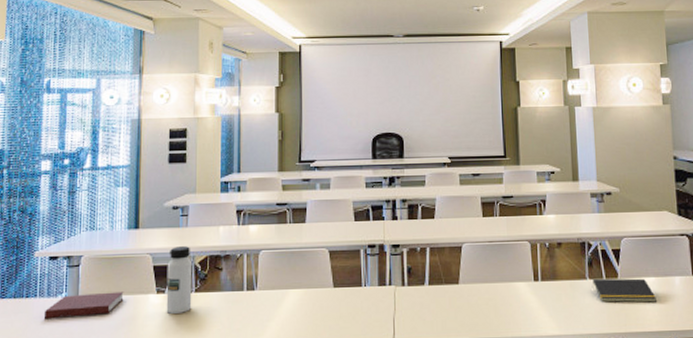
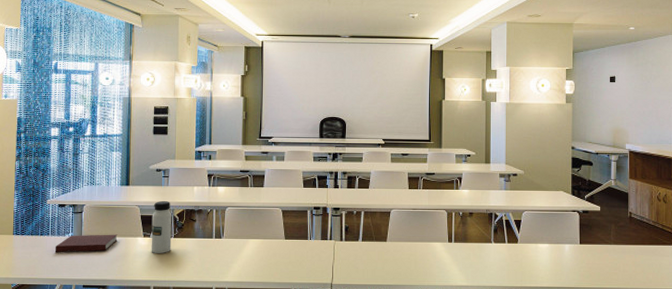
notepad: present [591,278,656,303] -> none [495,242,548,264]

